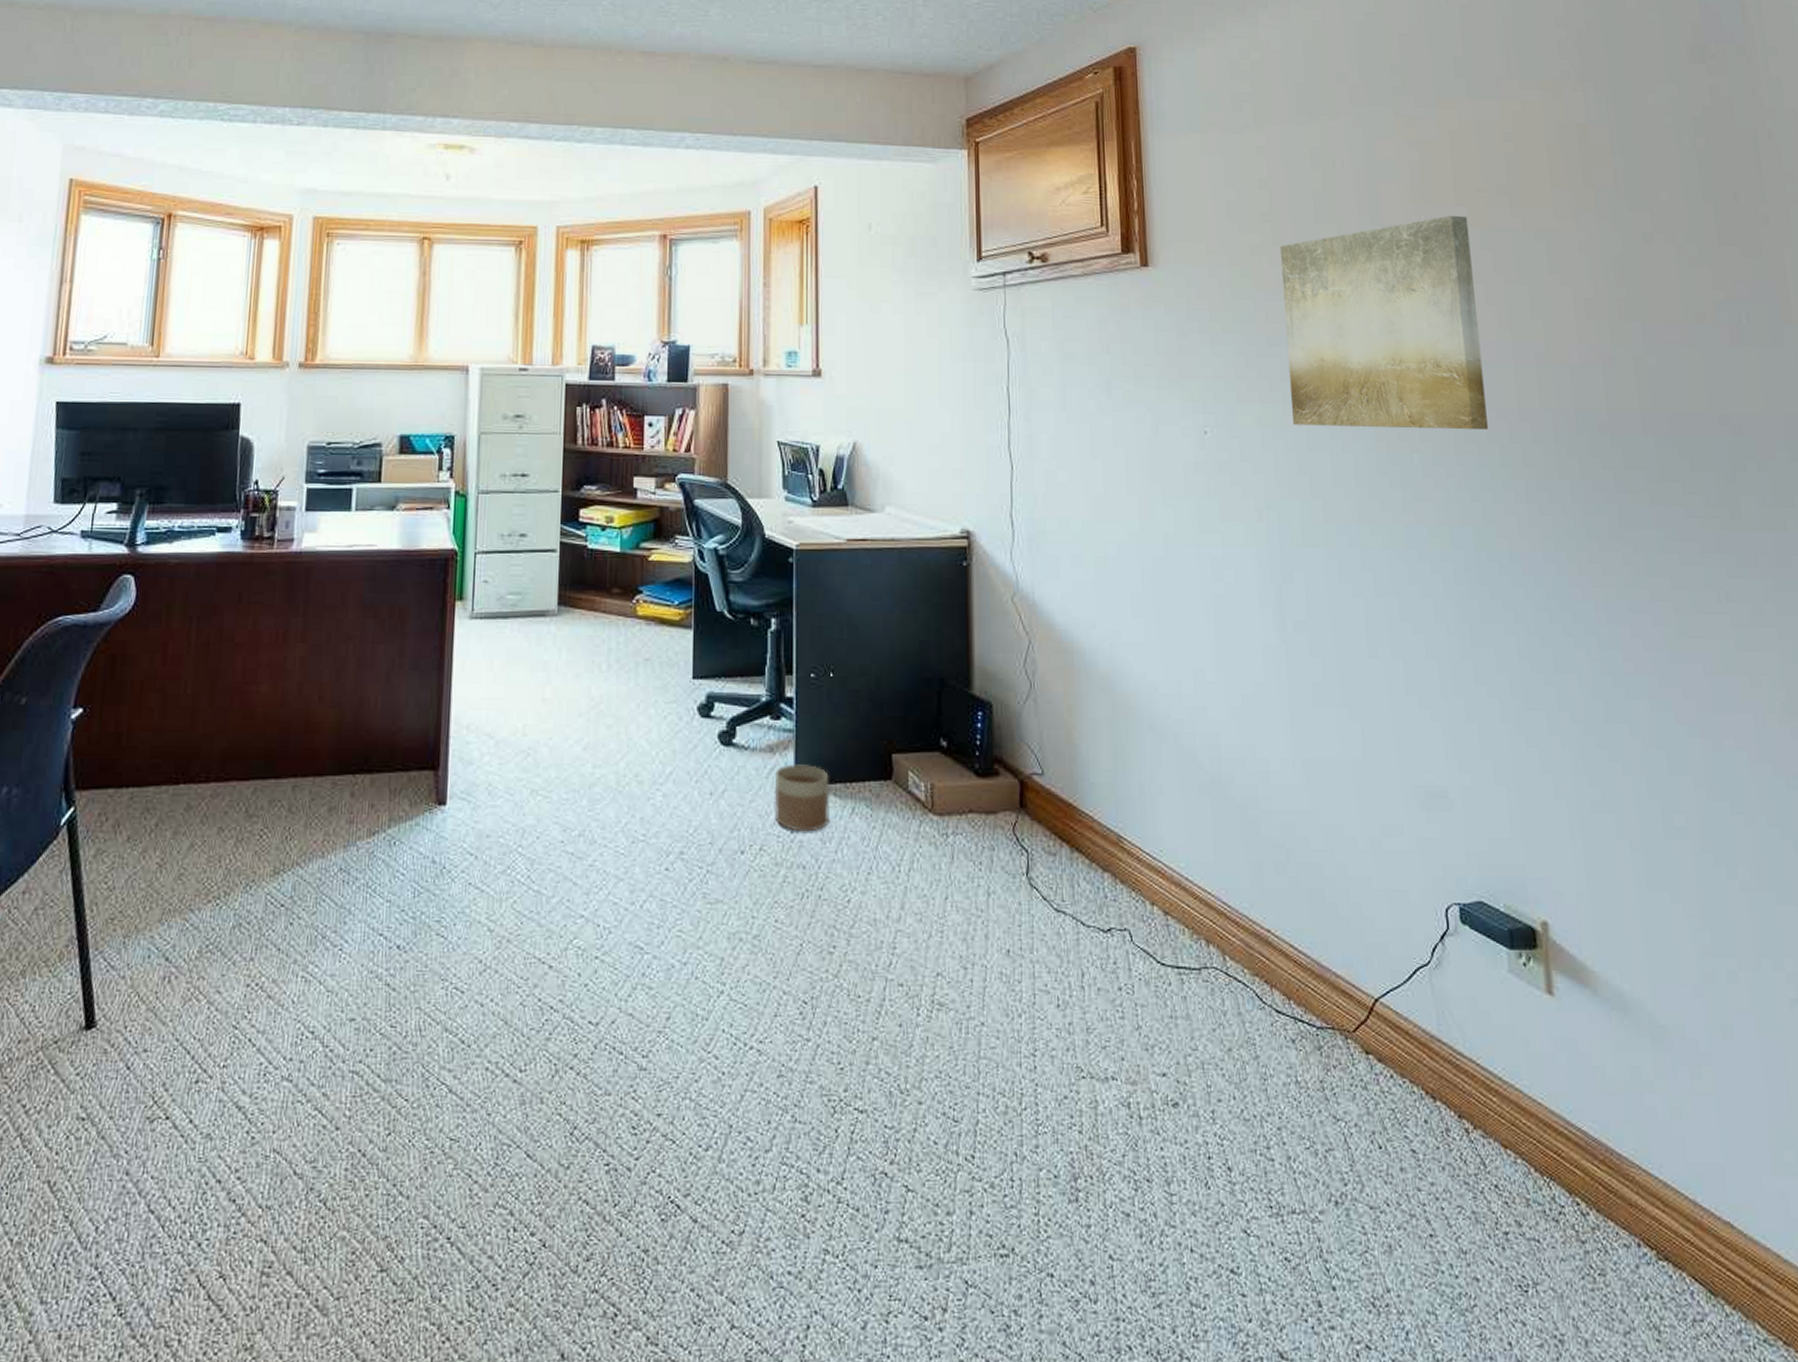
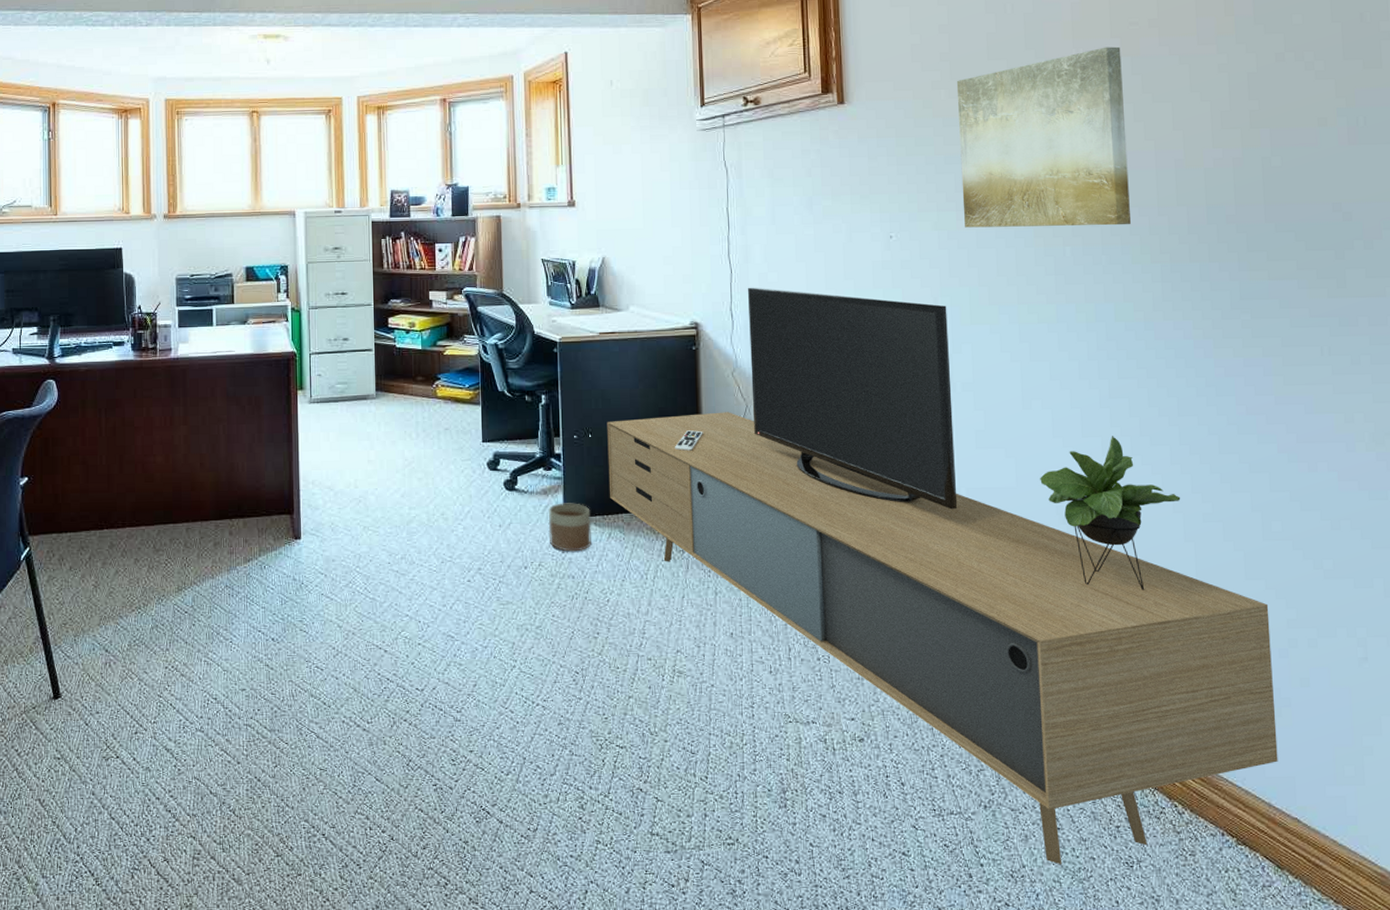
media console: none [853,488,1702,1289] -> present [607,287,1278,865]

